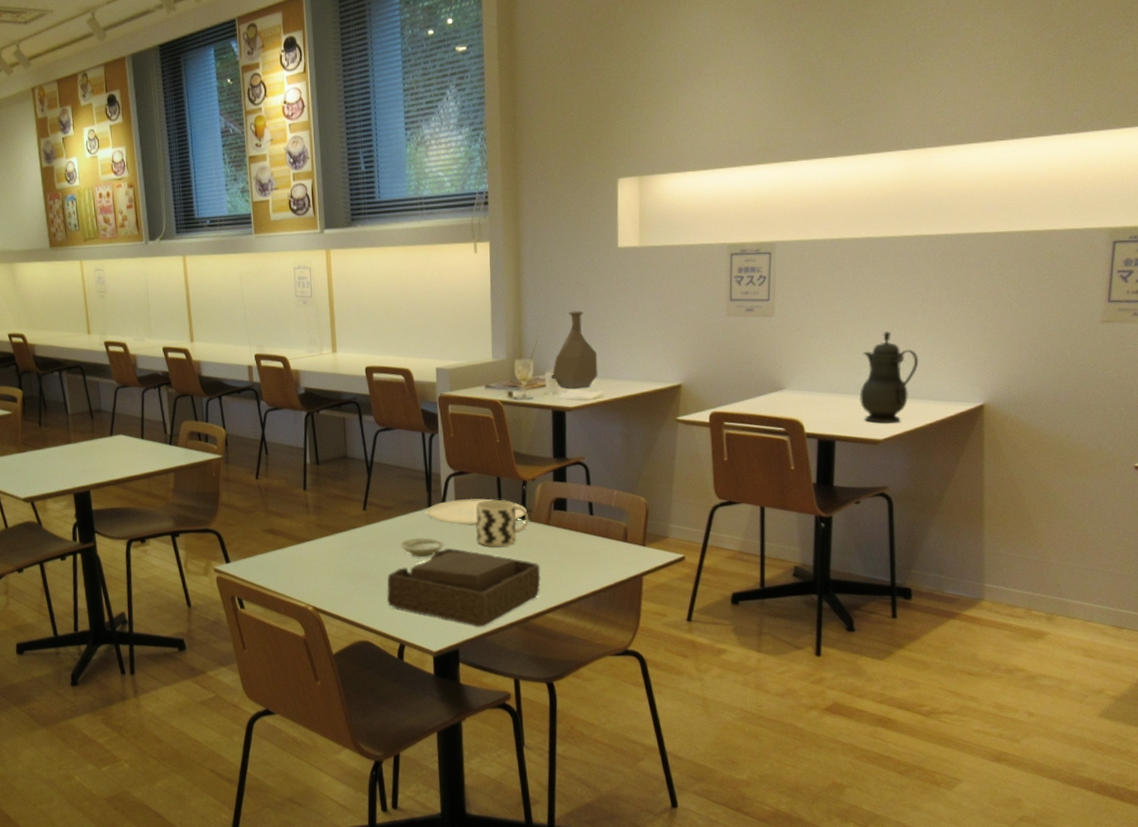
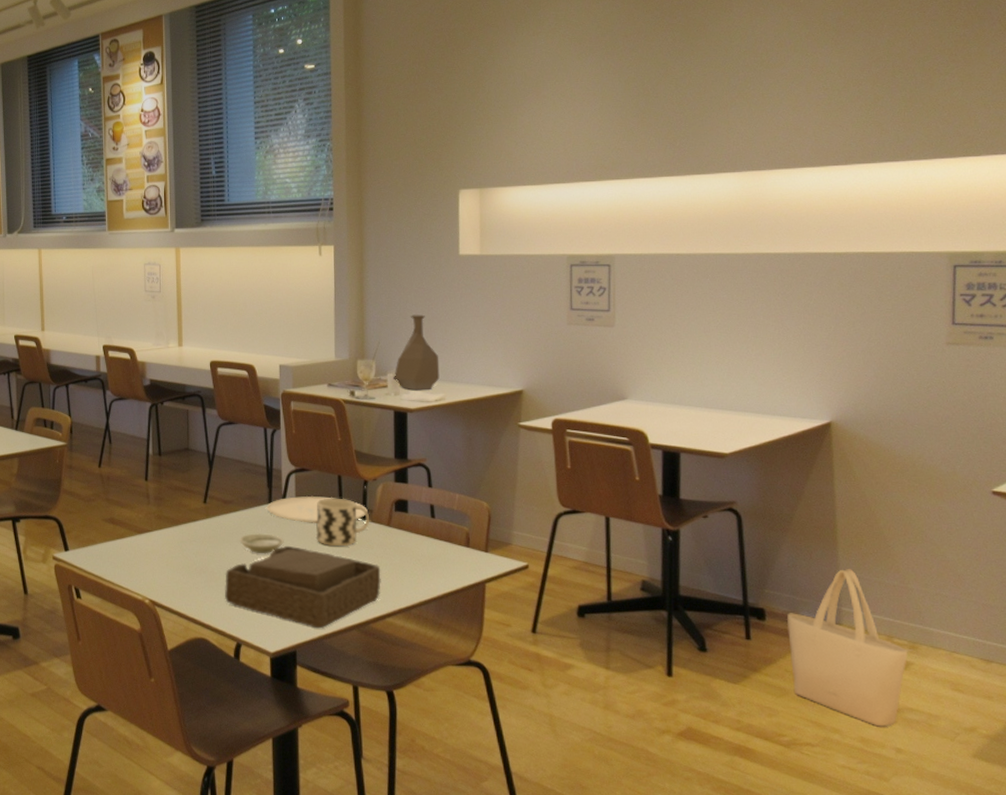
coffeepot: present [860,332,919,423] -> none [703,346,763,437]
shopping bag: none [932,546,1050,693] -> present [787,568,913,727]

